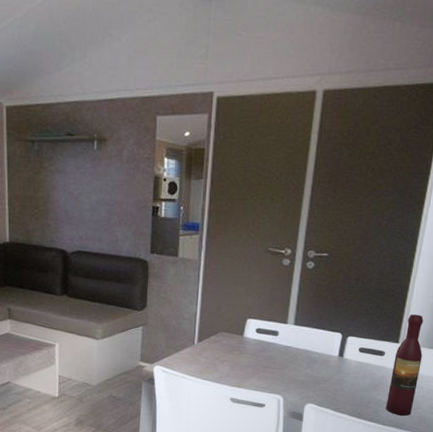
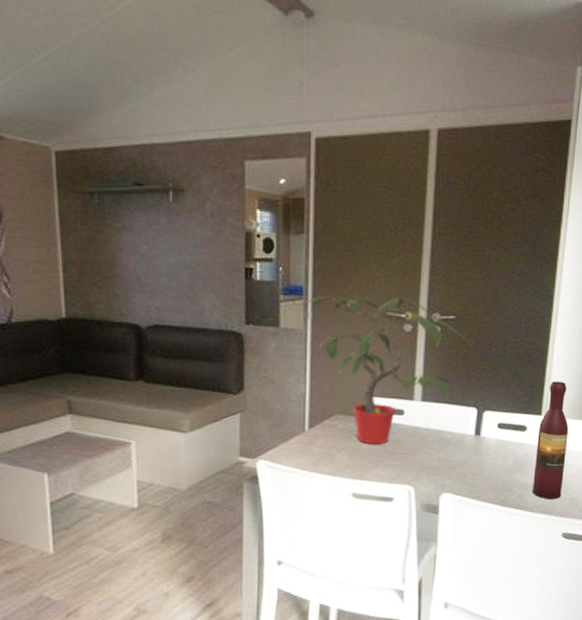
potted plant: none [197,233,341,359] -> present [301,296,472,445]

